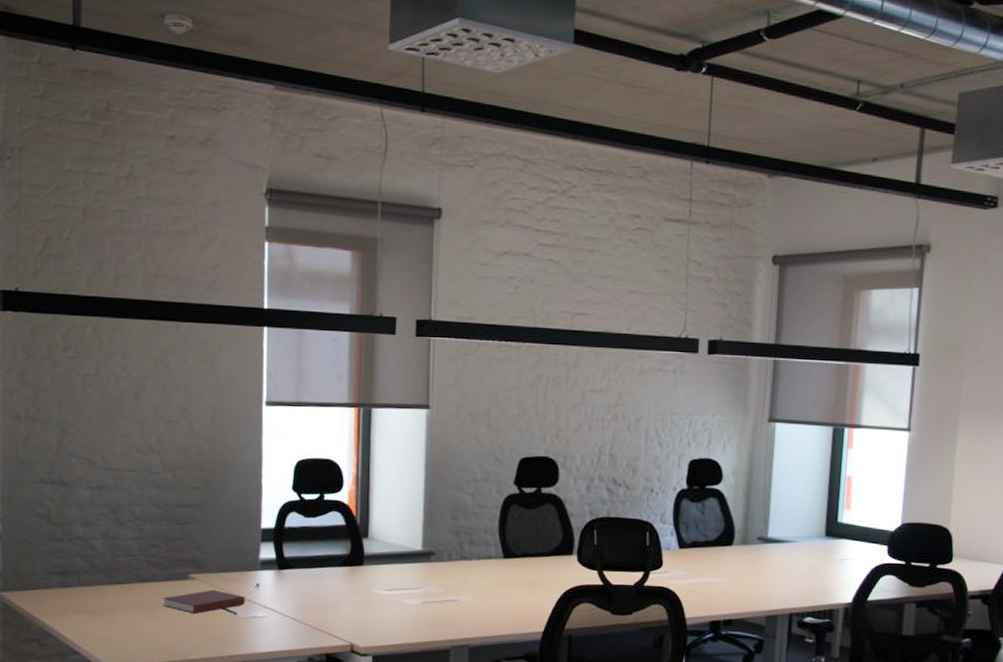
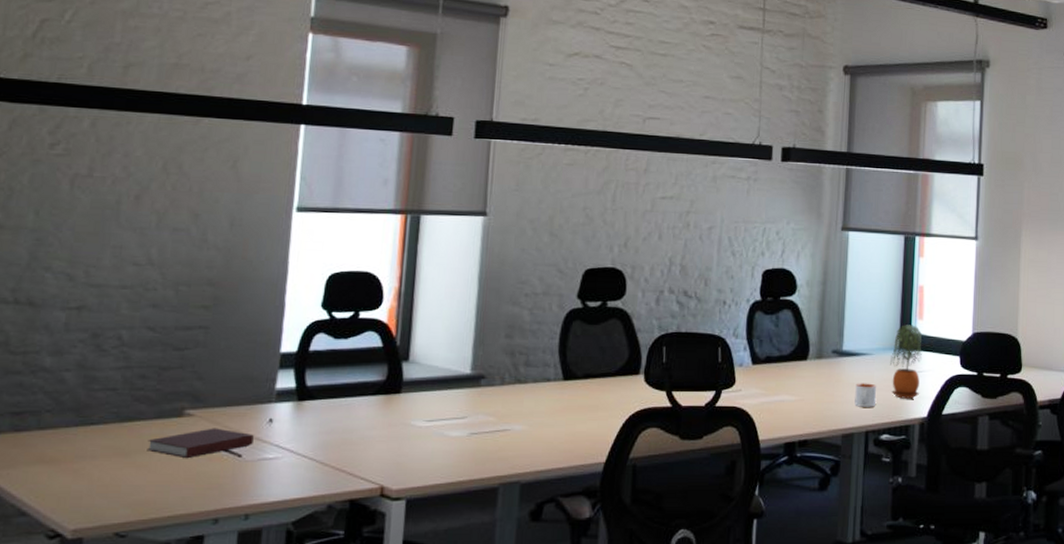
mug: none [779,568,801,592] -> present [855,383,876,407]
potted plant: none [816,514,849,585] -> present [890,324,923,399]

